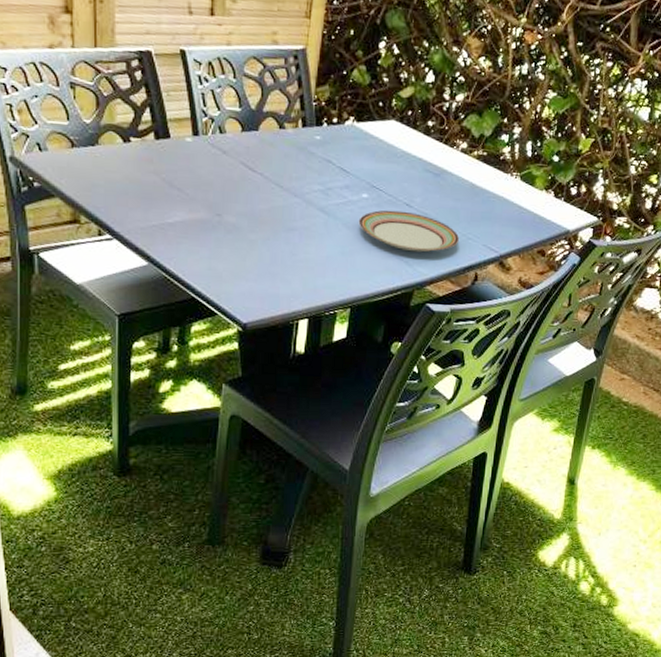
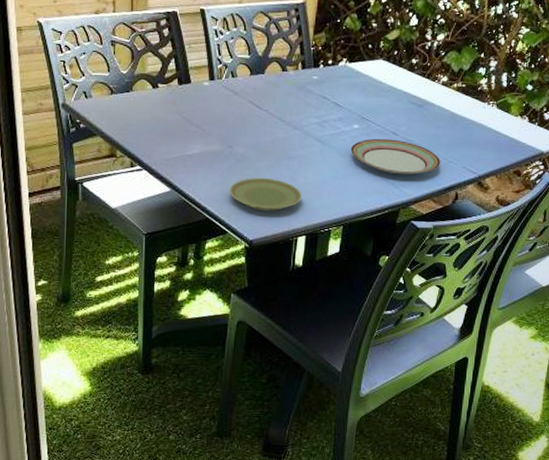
plate: none [218,251,303,290] -> present [229,177,302,211]

